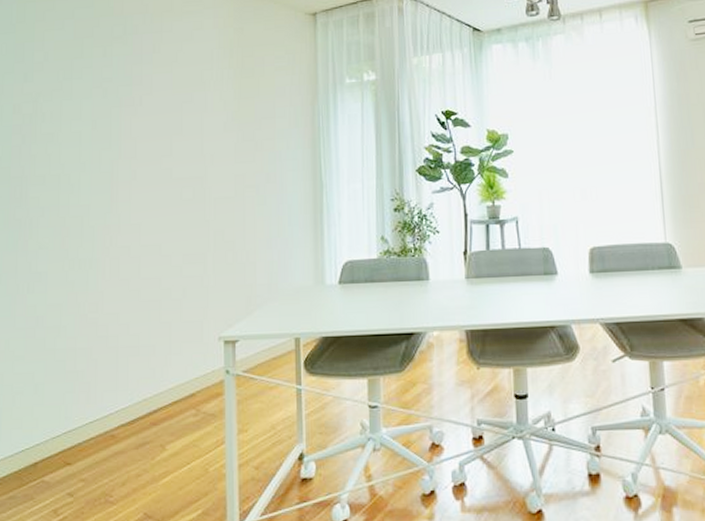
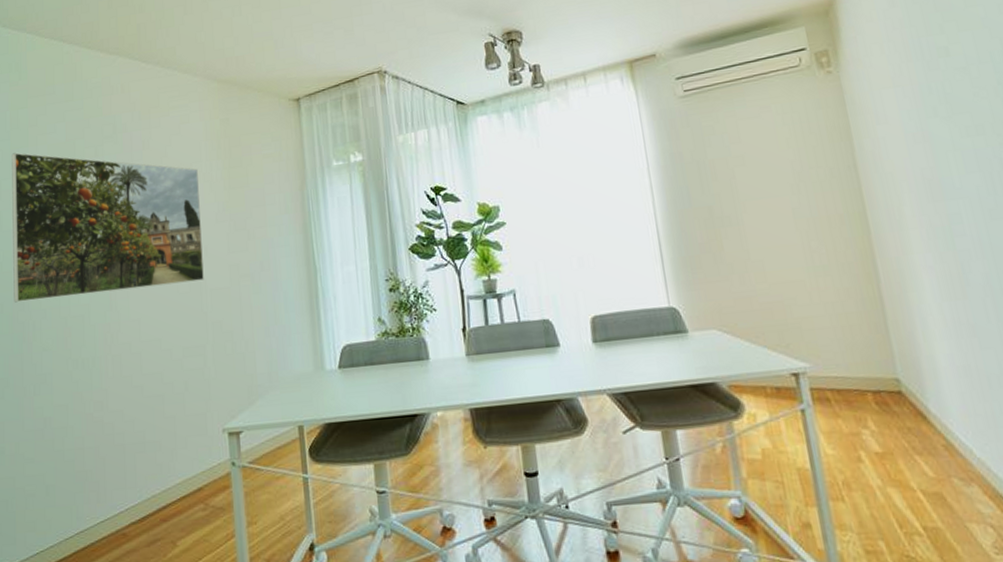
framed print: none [11,47,208,199] -> present [11,152,204,303]

